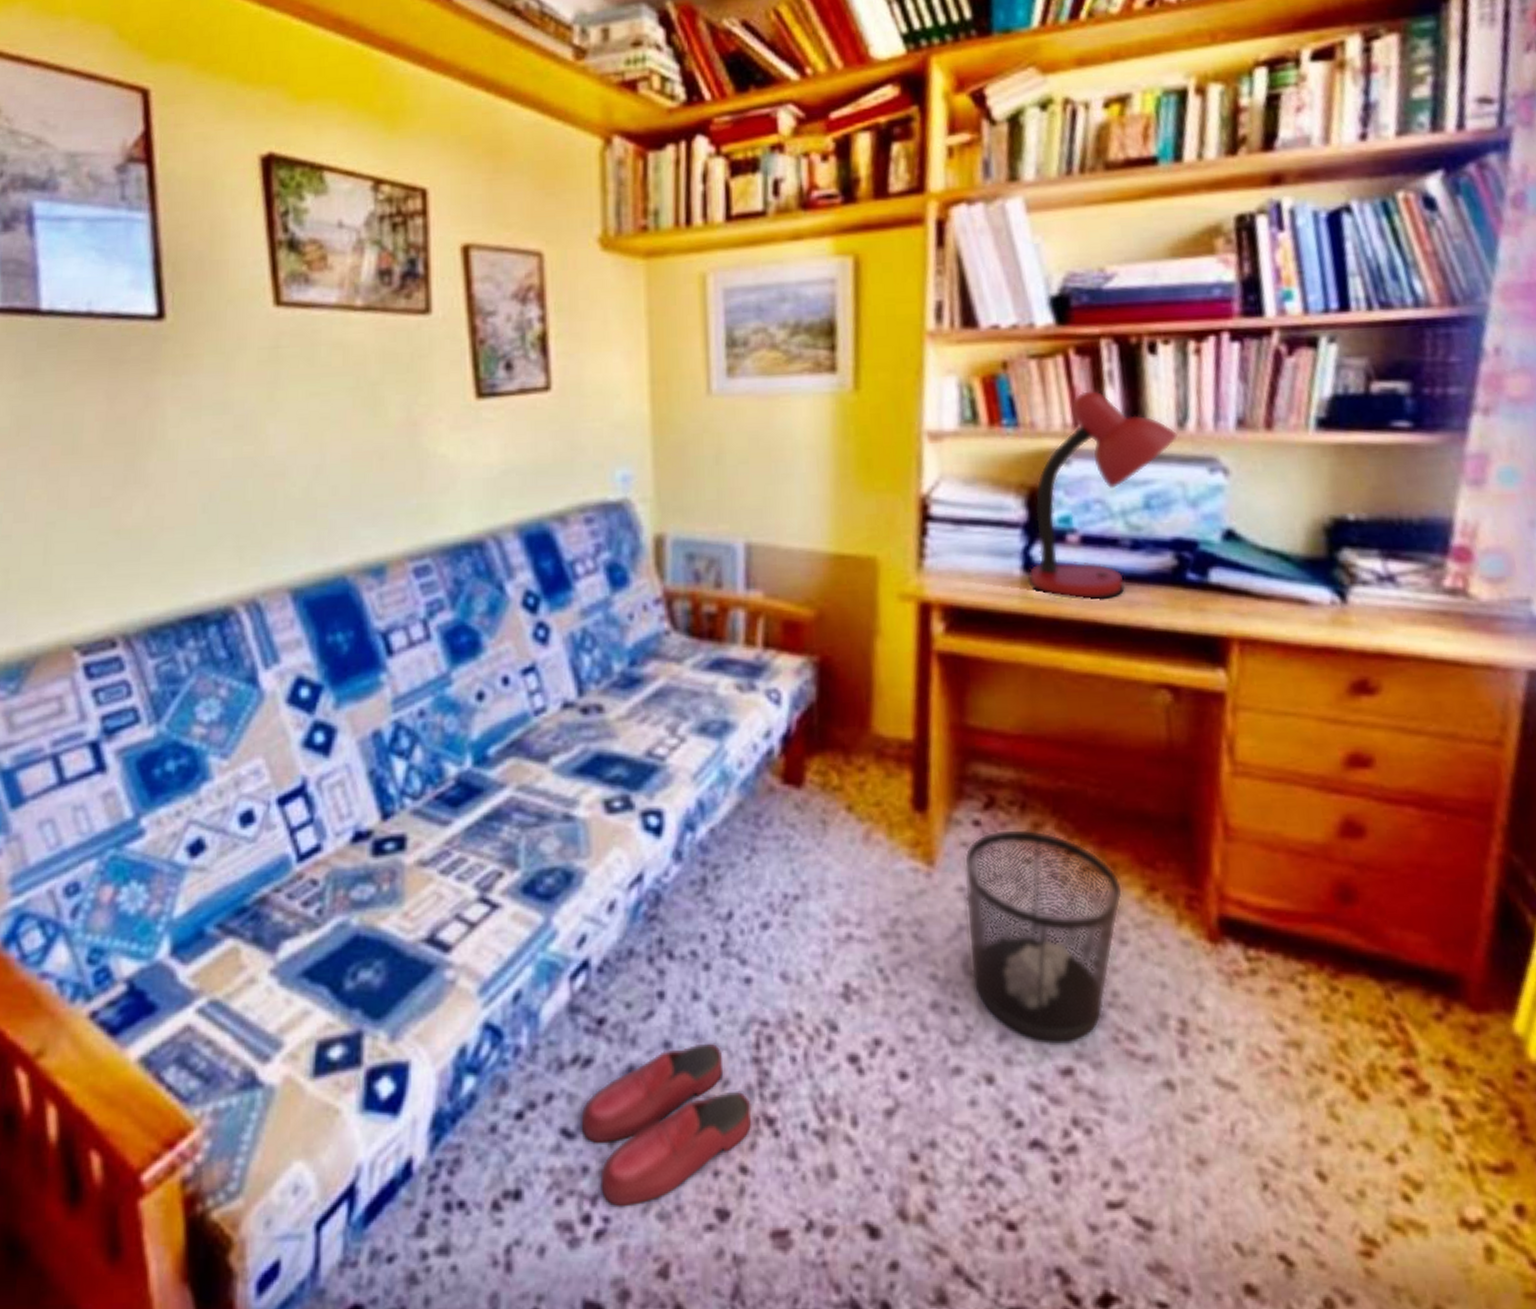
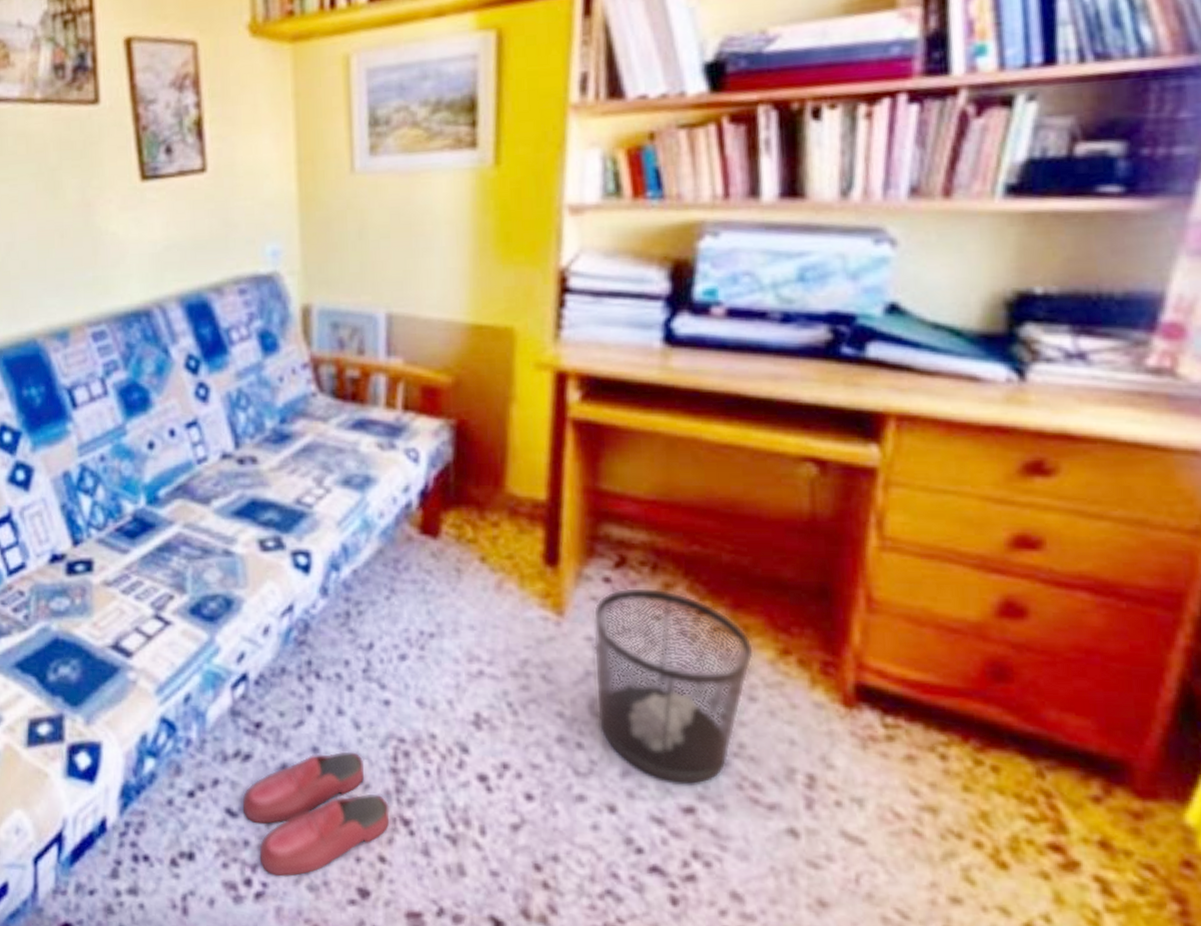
desk lamp: present [1027,391,1179,601] -> none [667,160,841,373]

